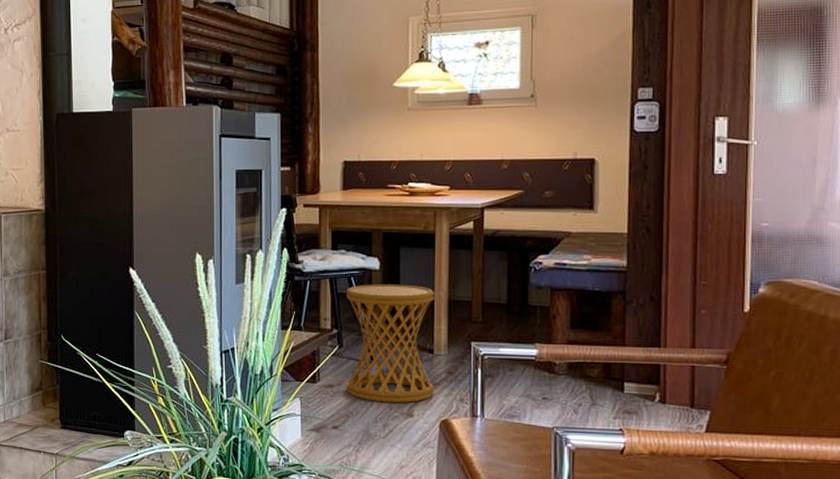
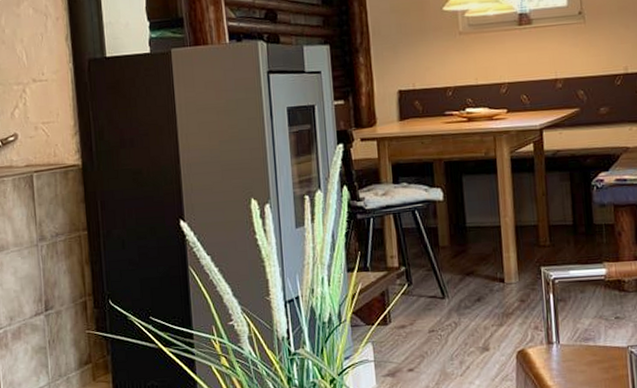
side table: present [346,284,434,404] -> none [411,213,508,339]

